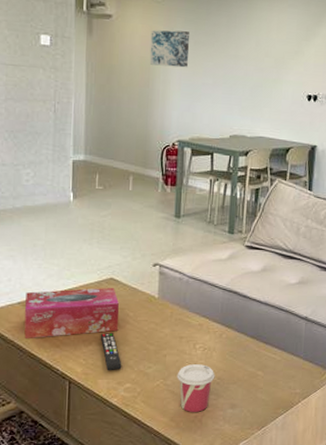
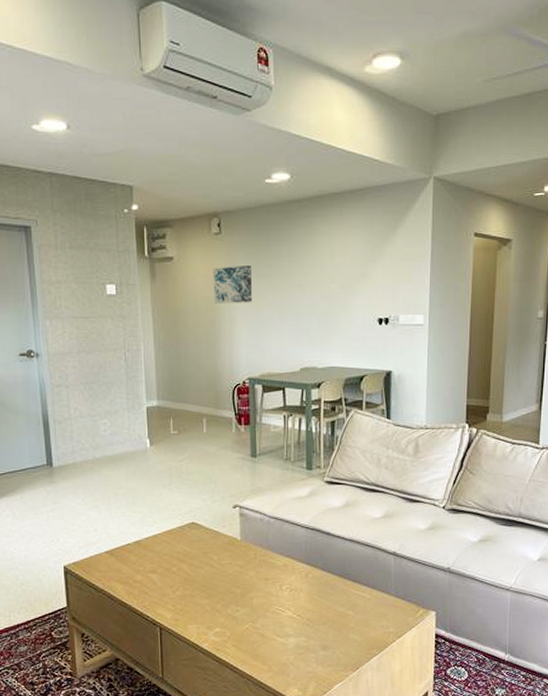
tissue box: present [24,287,119,338] -> none [112,531,204,587]
remote control: present [100,333,122,371] -> none [186,578,210,616]
cup: present [177,364,215,412] -> none [265,606,304,655]

